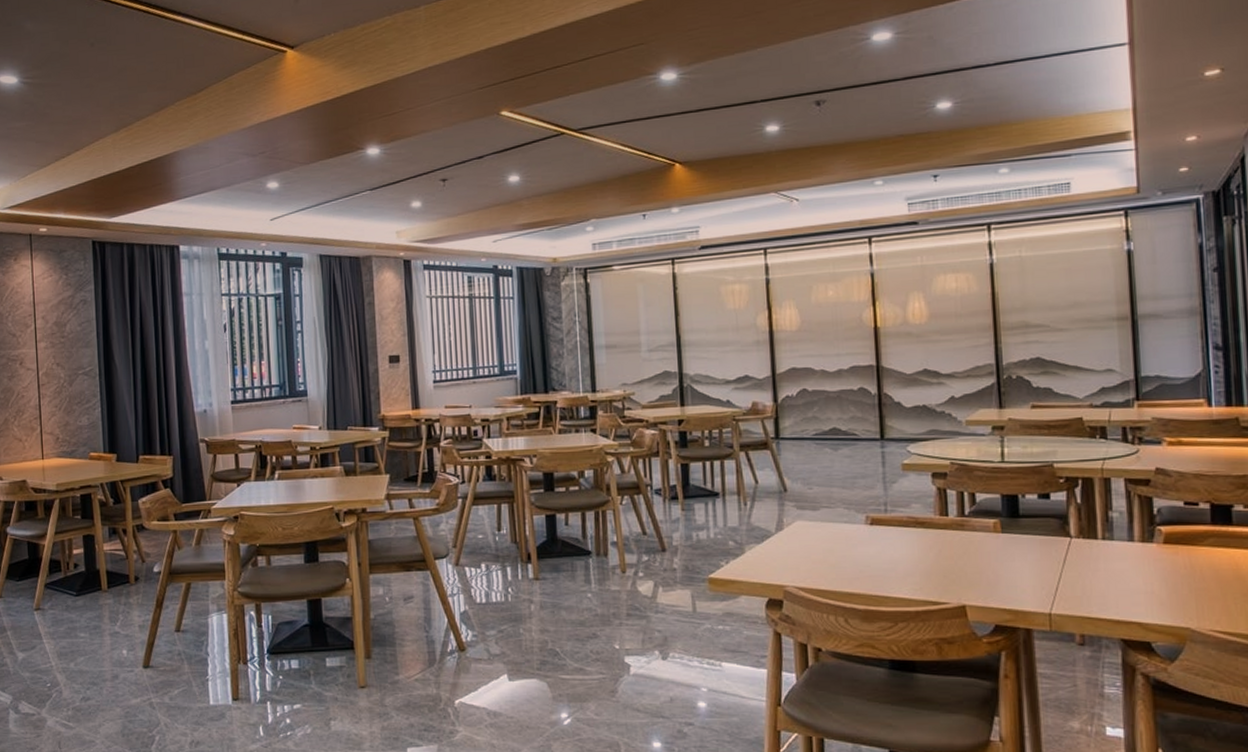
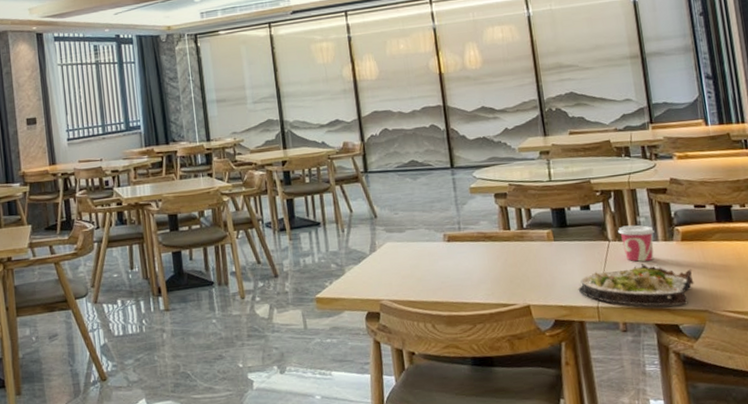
salad plate: none [1027,567,1175,620] -> present [578,264,694,306]
cup: none [1083,520,1130,564] -> present [618,225,654,262]

